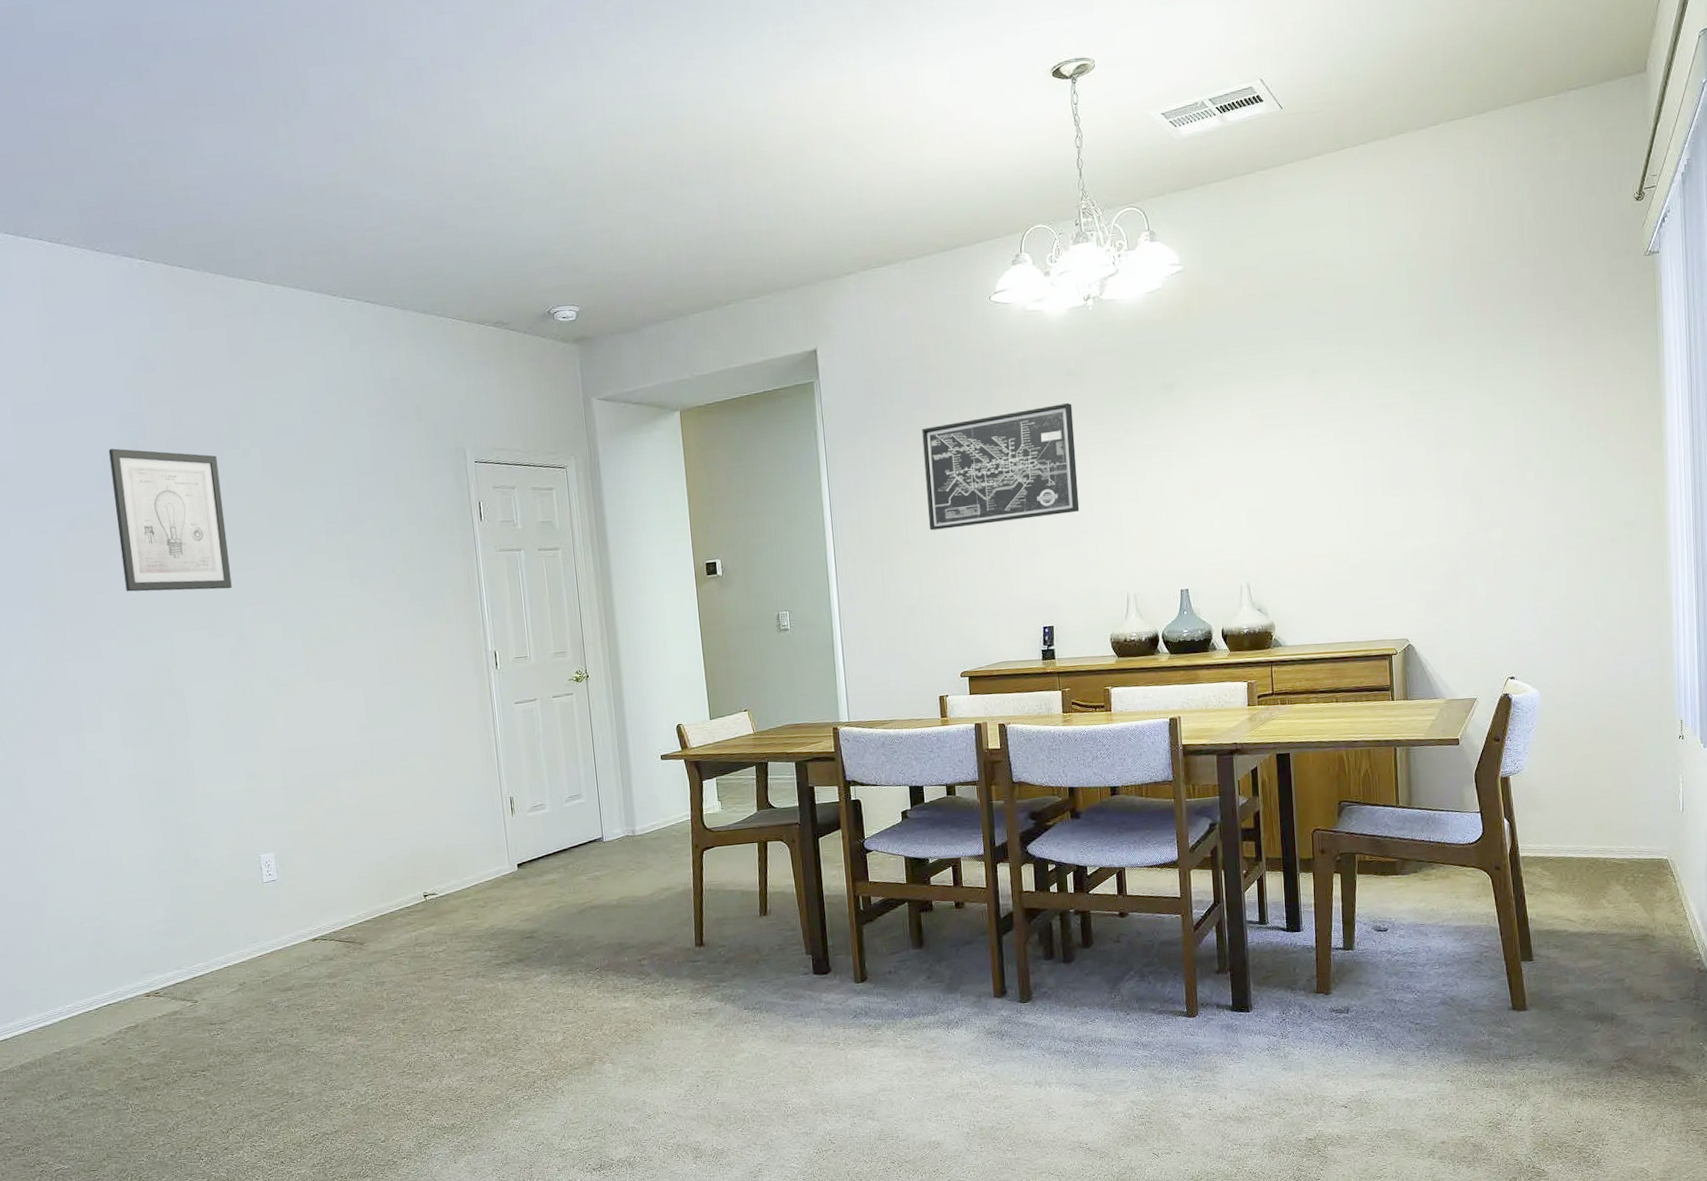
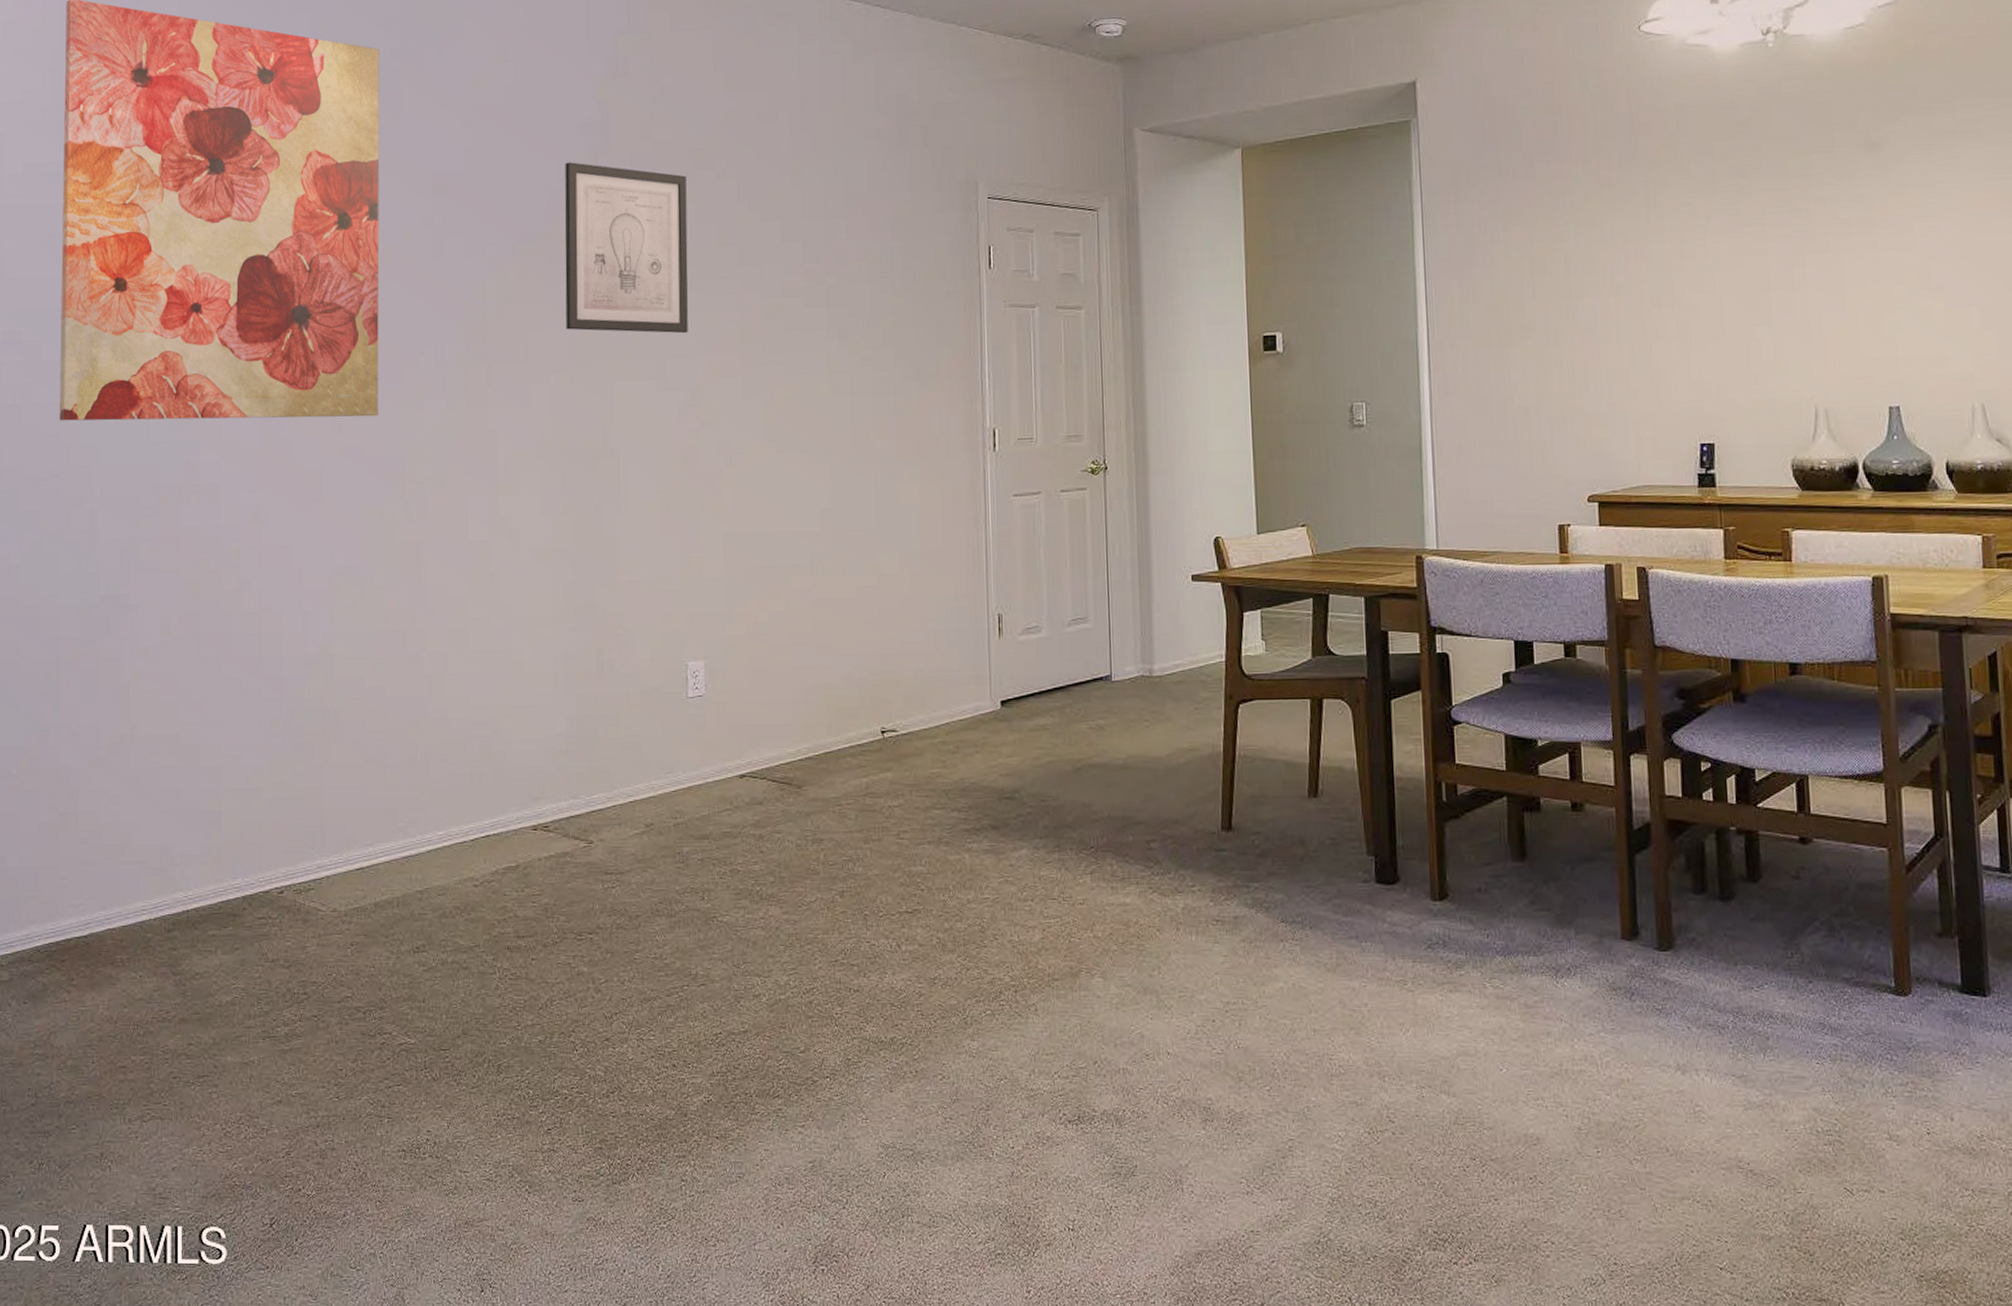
wall art: present [922,402,1080,531] -> none [1546,159,1753,311]

